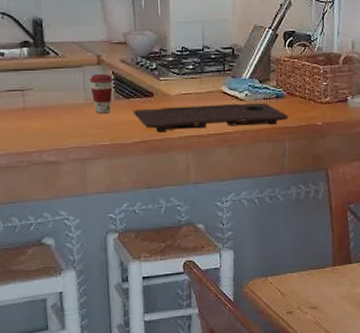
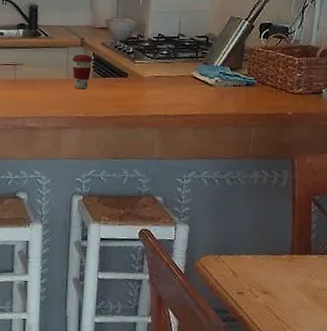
cutting board: present [133,102,288,132] -> none [107,87,257,111]

